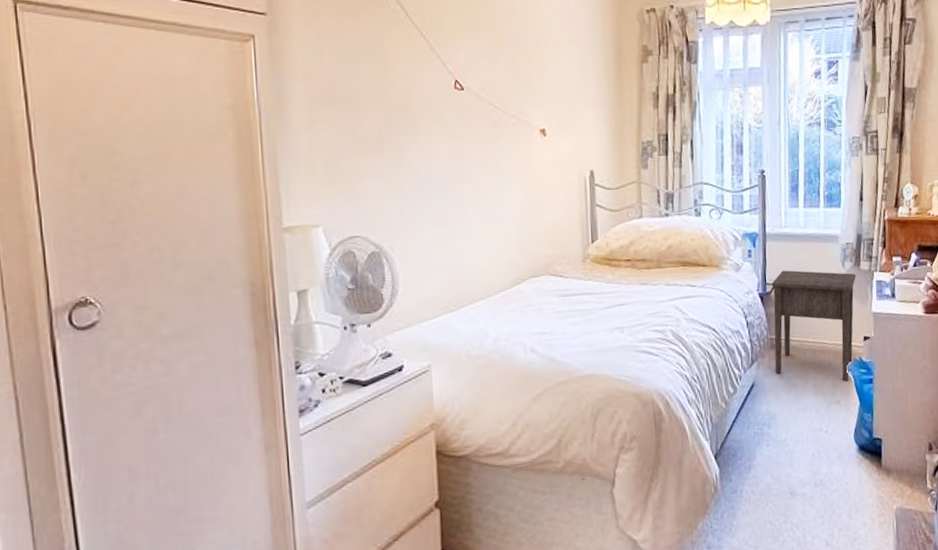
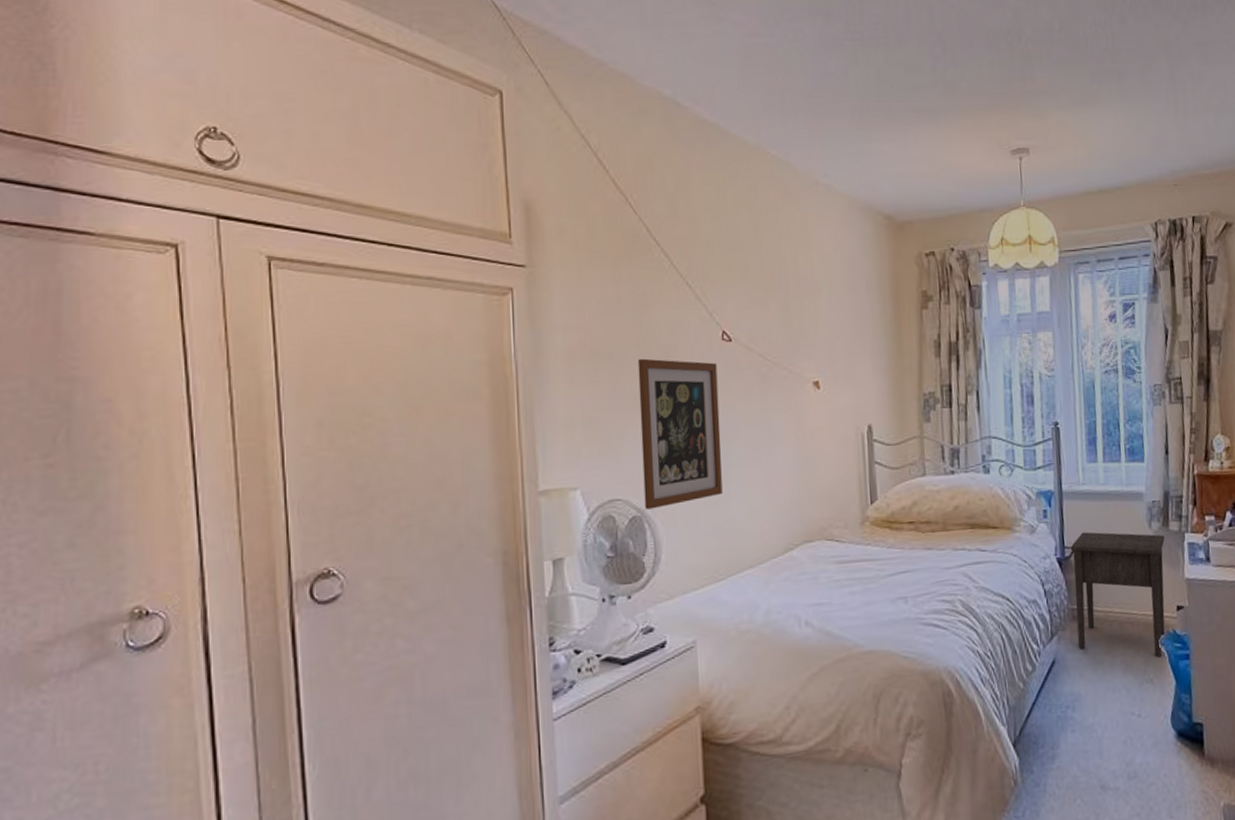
wall art: none [375,105,455,246] -> present [637,358,723,510]

